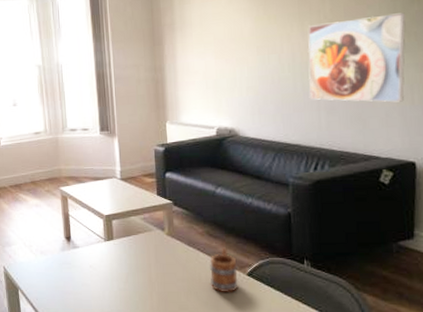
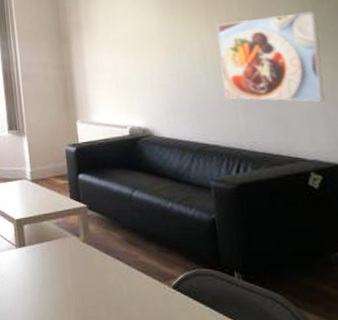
mug: present [210,247,238,293] -> none [130,256,164,309]

